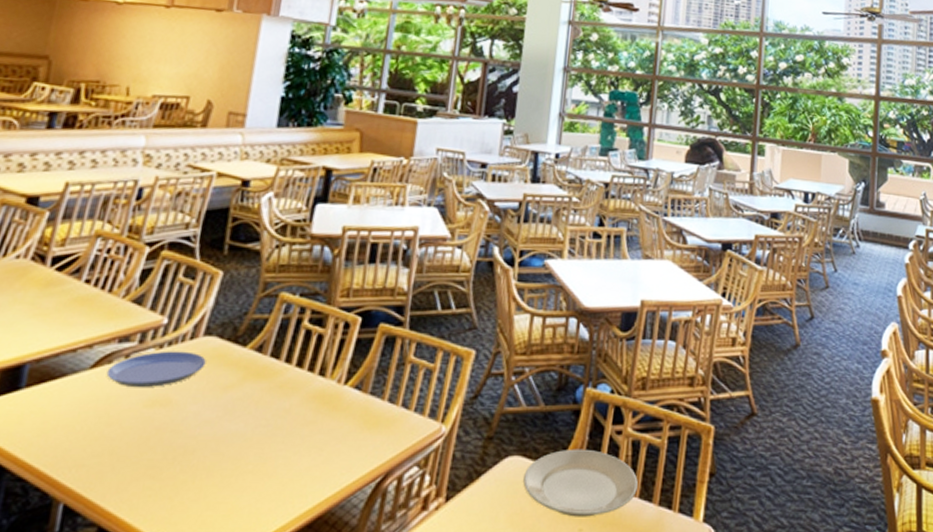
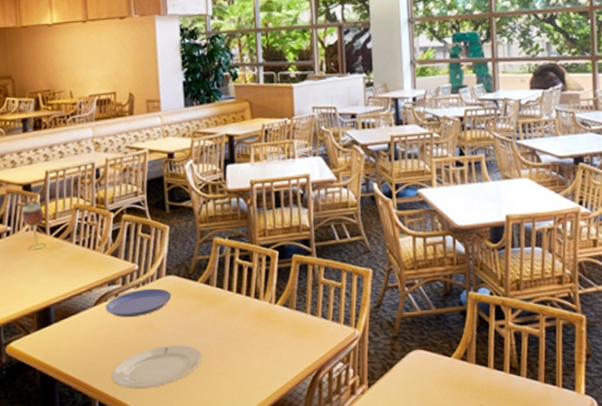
wineglass: none [13,219,49,286] -> present [22,201,46,251]
plate: none [91,430,231,488] -> present [111,344,202,389]
plate: present [523,449,639,517] -> none [427,341,525,395]

